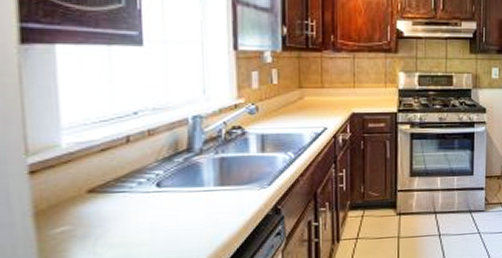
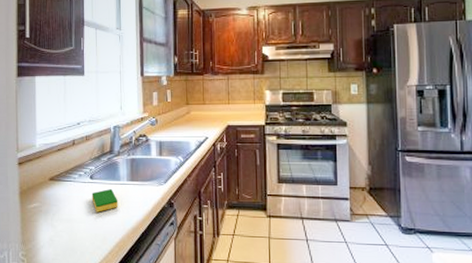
dish sponge: none [159,197,202,230] -> present [92,188,119,213]

